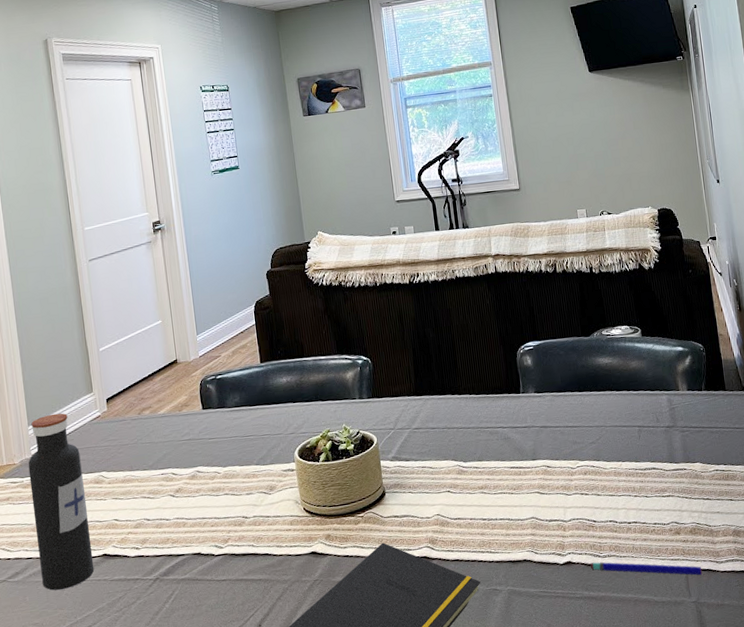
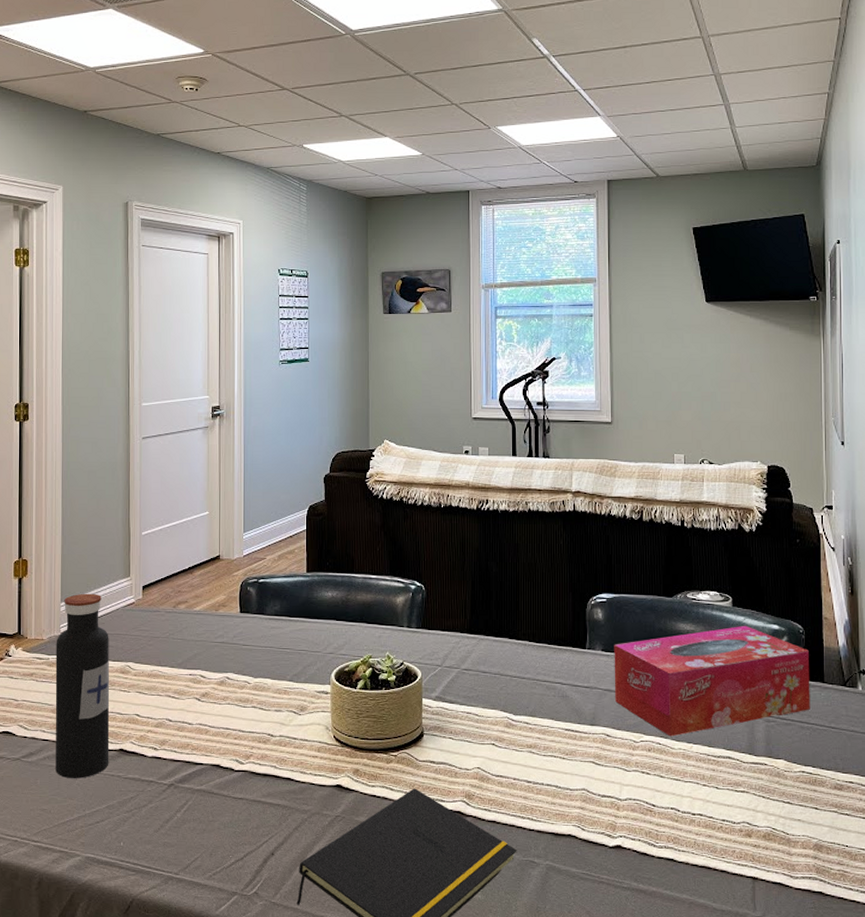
tissue box: none [544,351,717,459] -> present [614,625,810,737]
pen: present [590,562,702,575] -> none [643,852,773,887]

